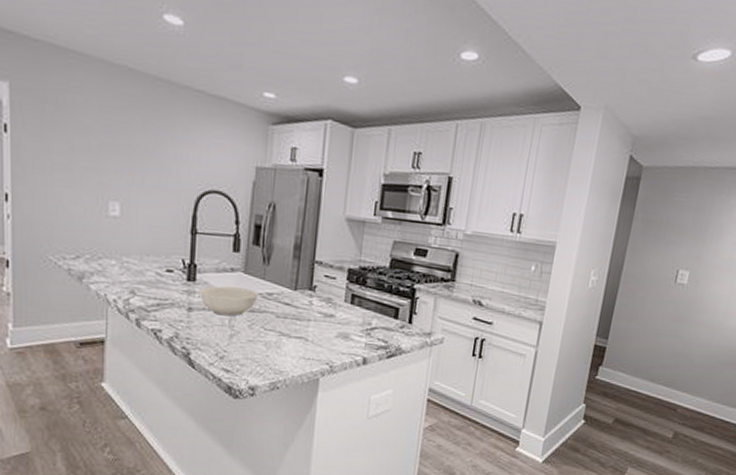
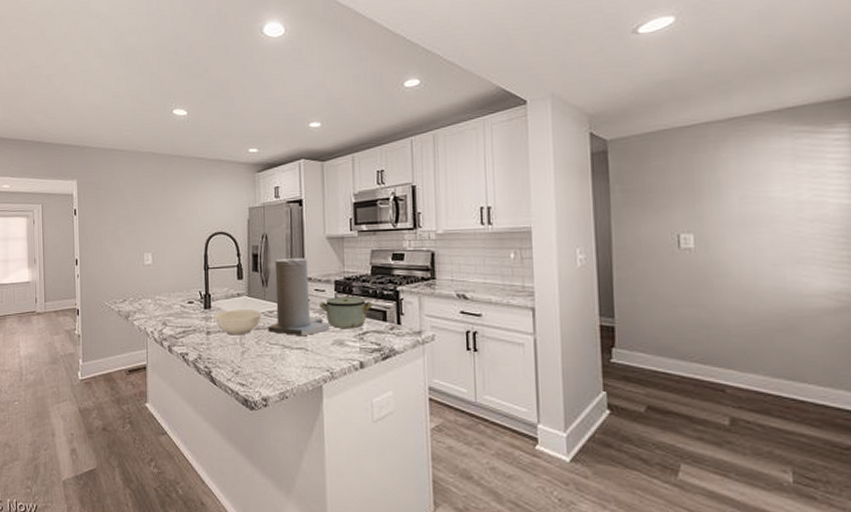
paper towel: none [264,234,336,325] -> present [268,258,330,337]
cooking pot: none [327,286,387,323] -> present [320,295,373,328]

